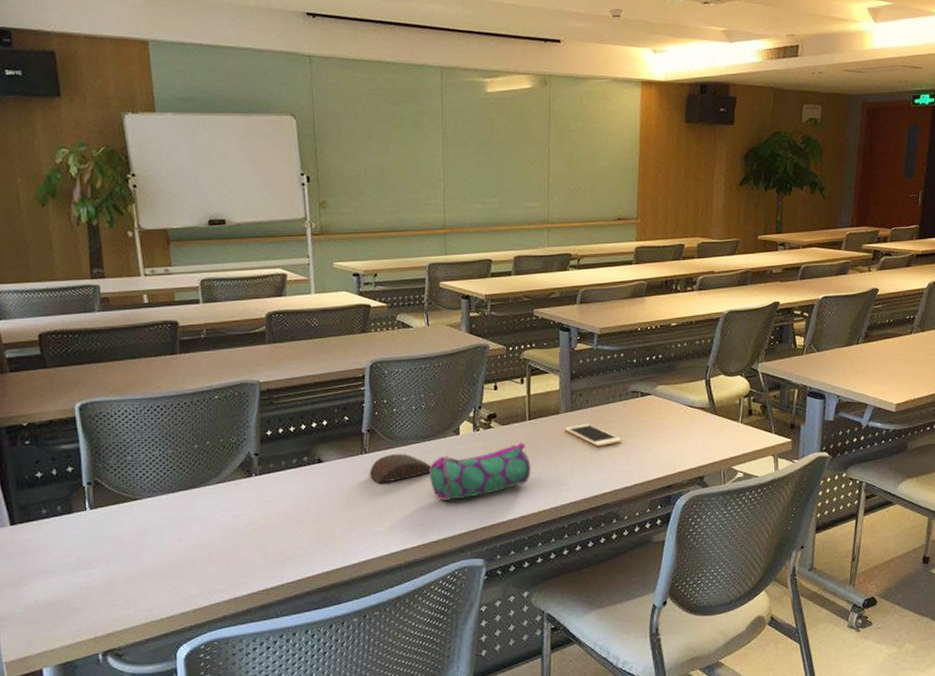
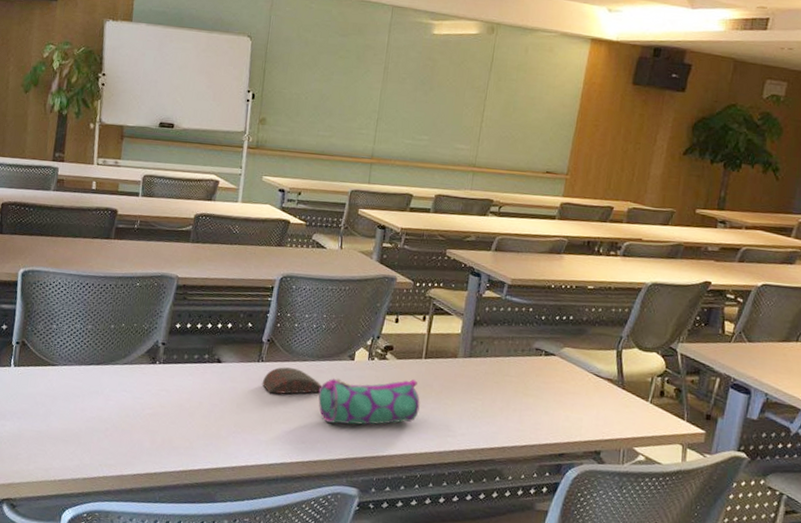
cell phone: present [564,424,622,447] -> none [459,372,518,400]

